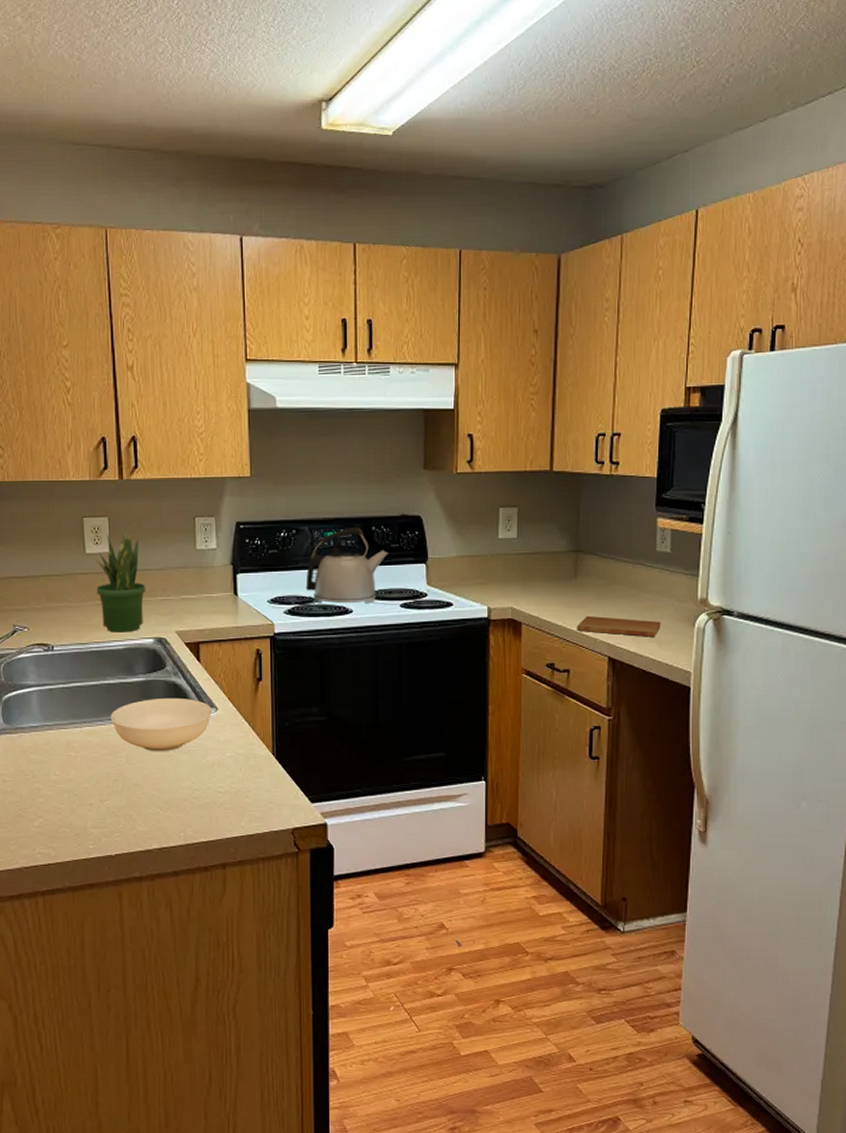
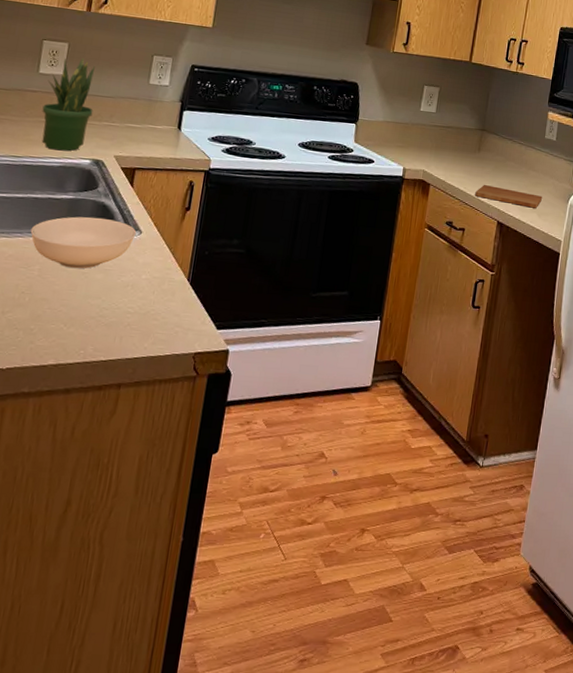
kettle: present [305,526,388,604] -> none [245,84,325,152]

